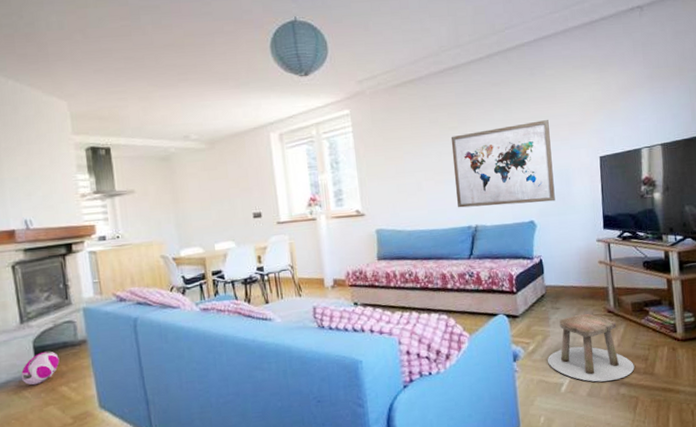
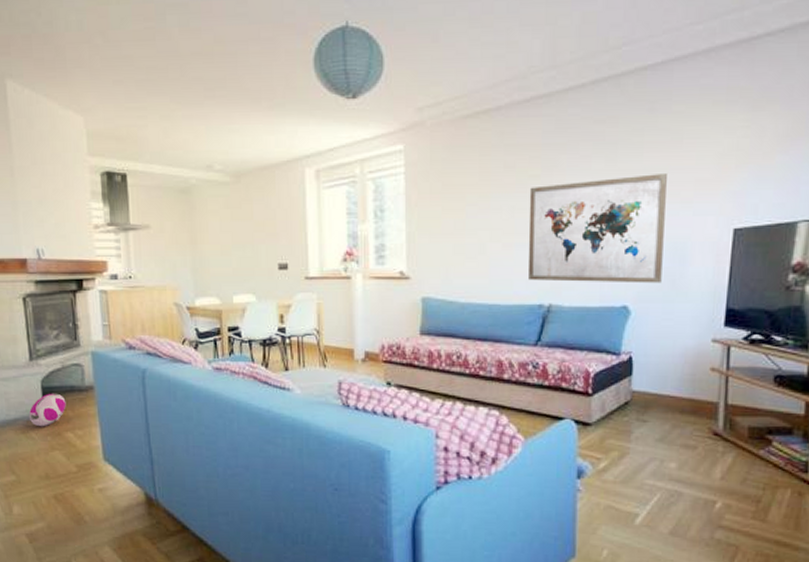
stool: present [548,313,635,382] -> none [622,432,740,521]

